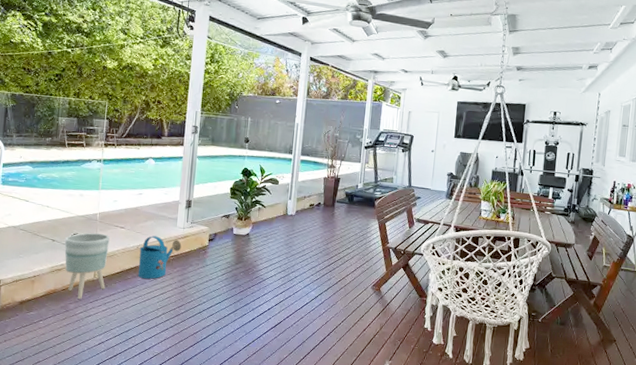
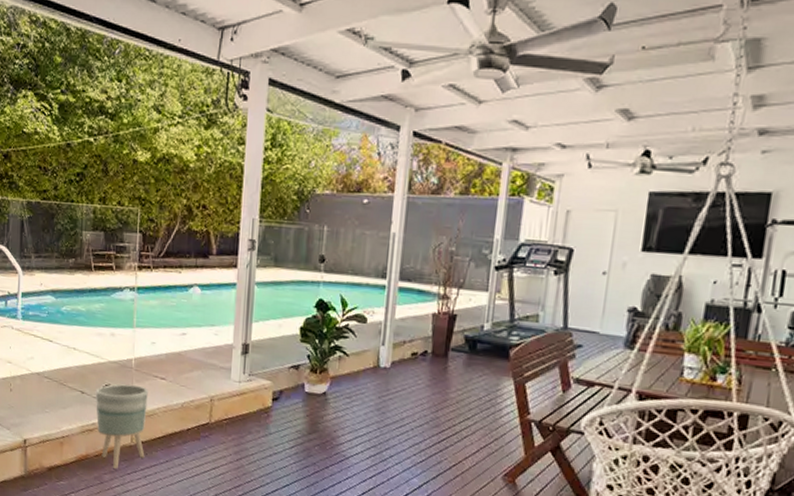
watering can: present [138,236,182,279] -> none [183,390,238,449]

